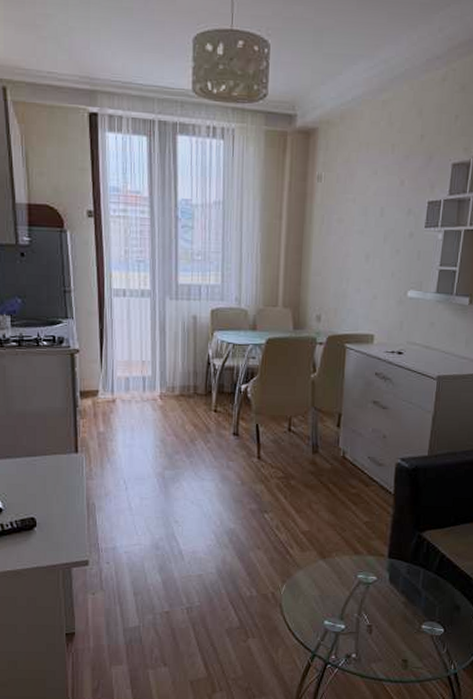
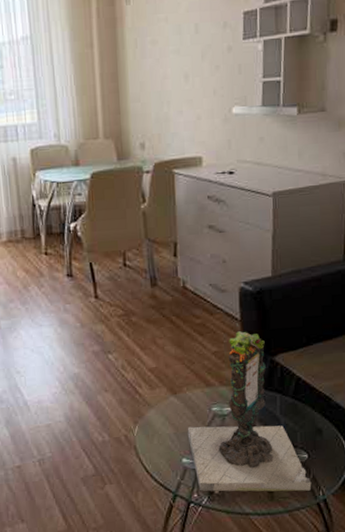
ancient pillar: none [332,496,445,664] -> present [187,323,312,492]

